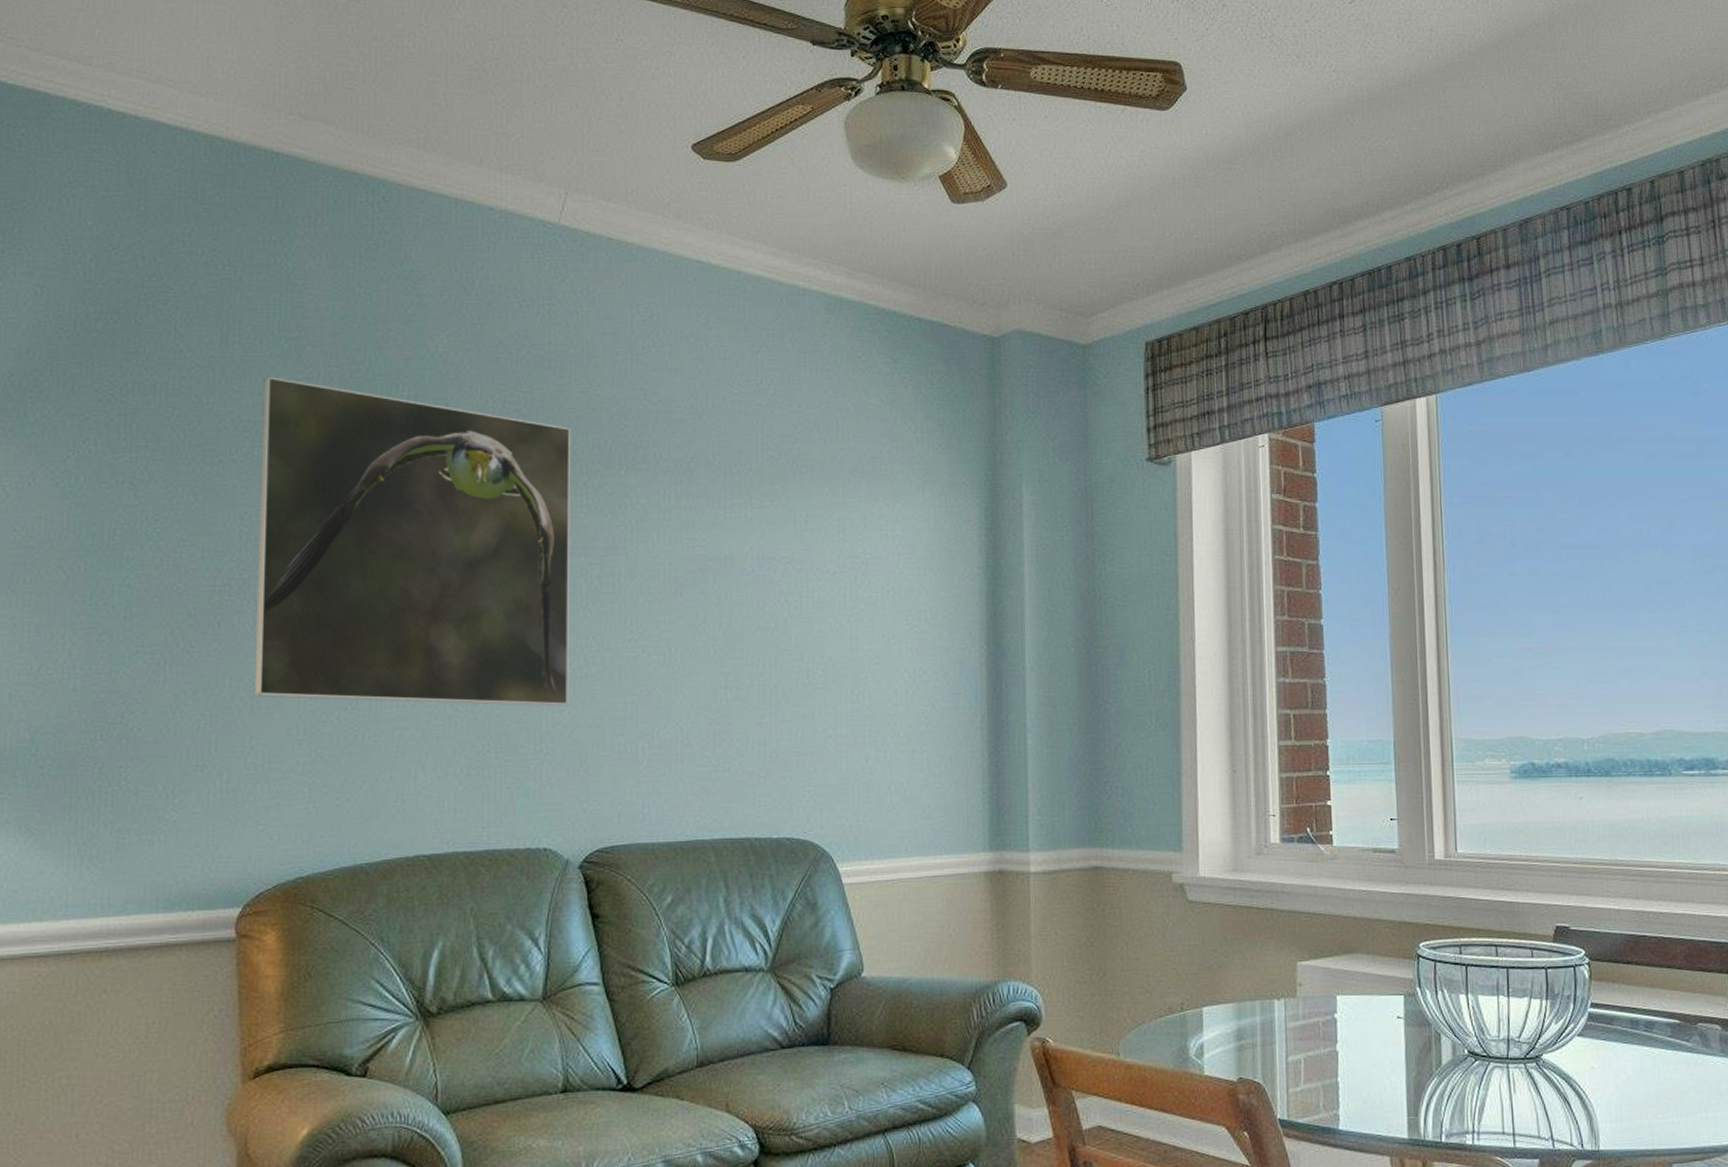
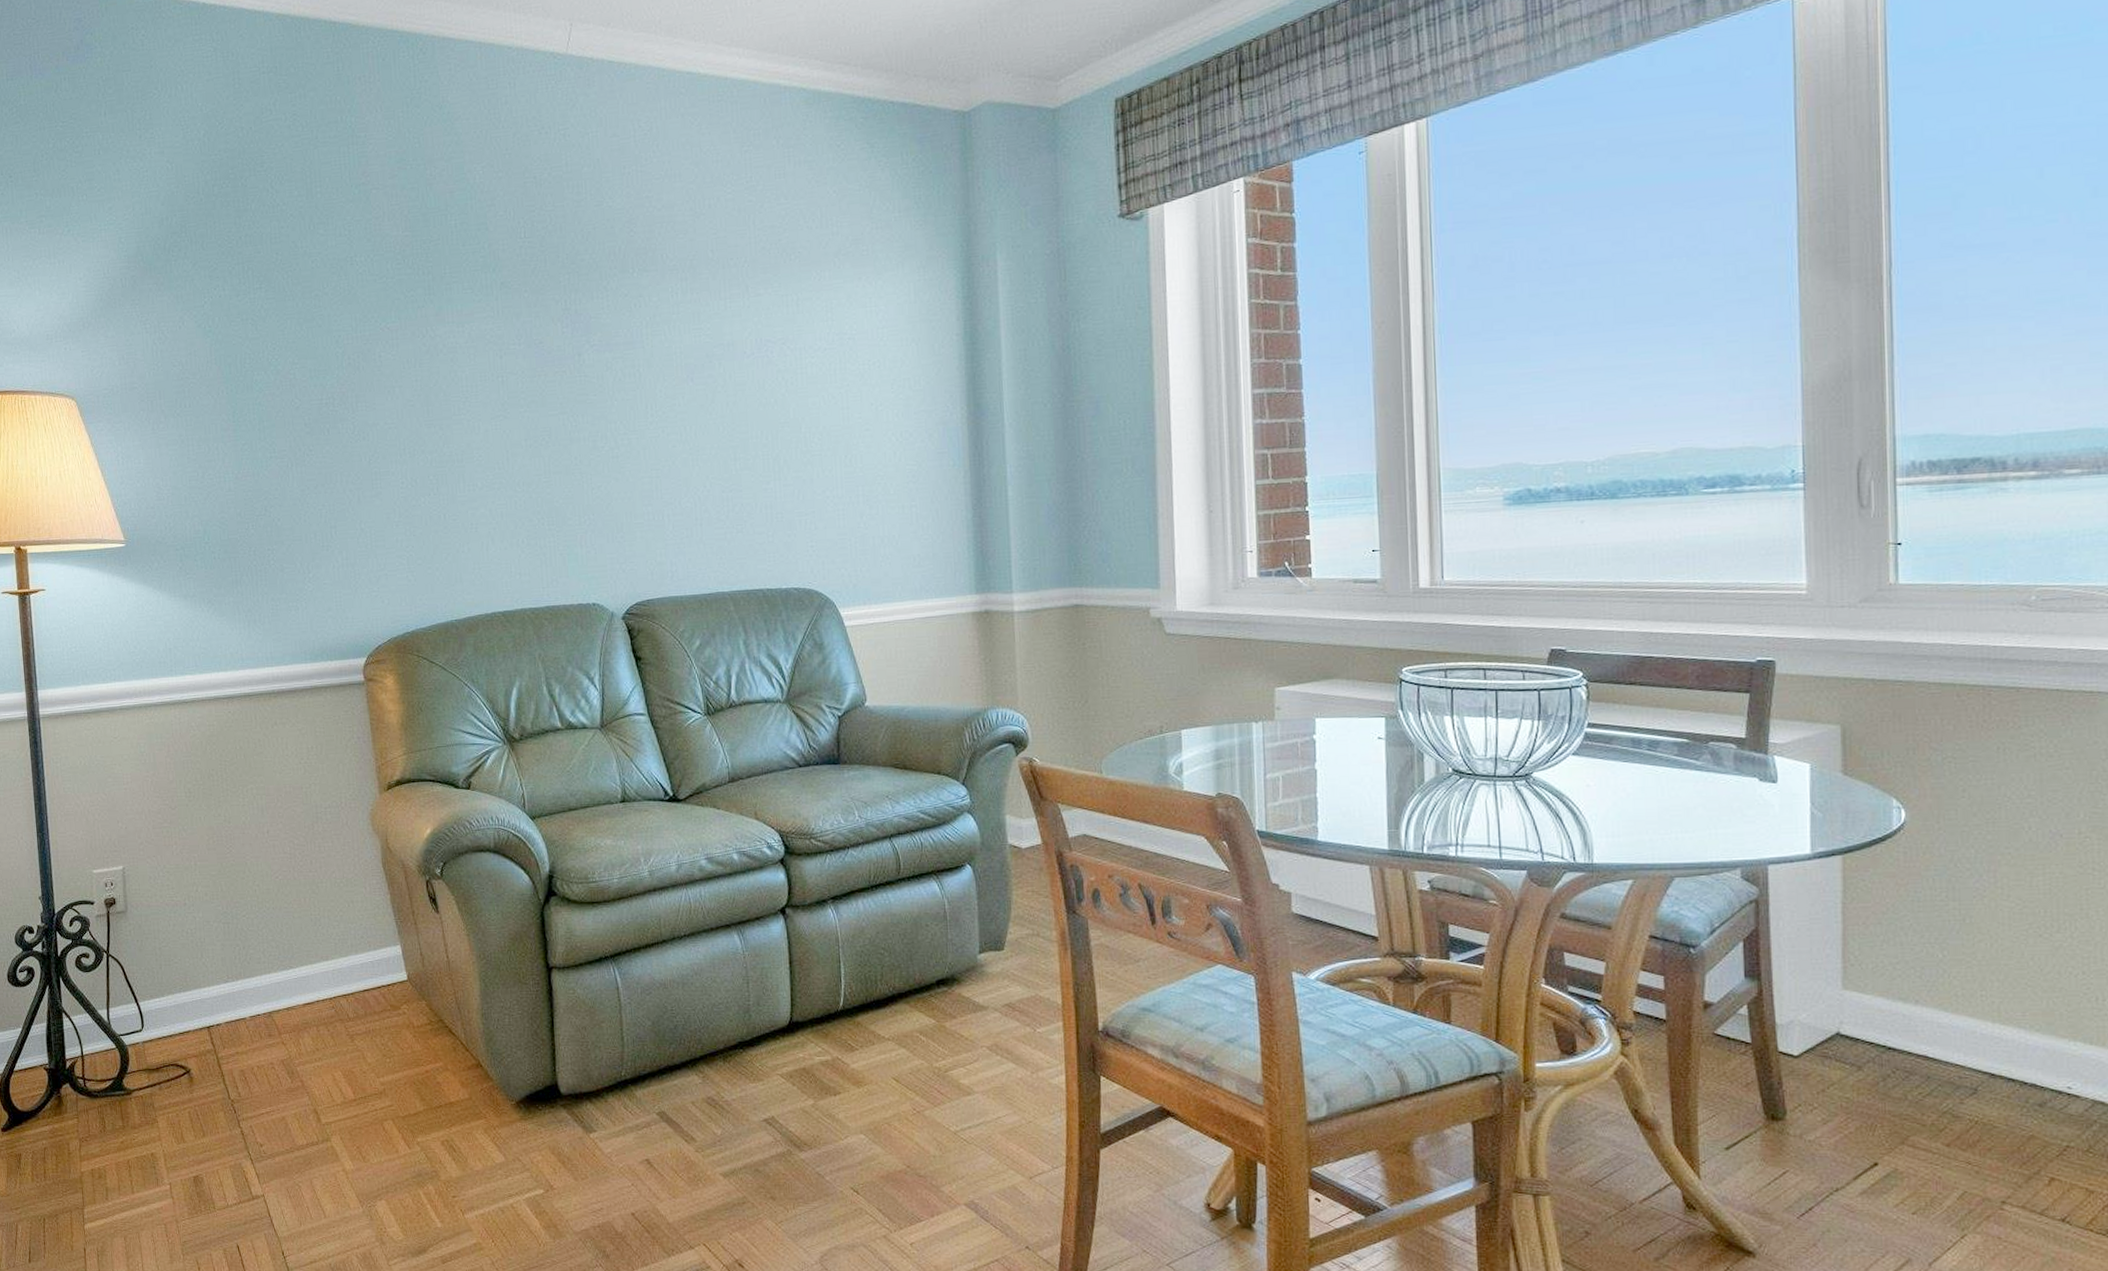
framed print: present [254,377,571,707] -> none [342,219,604,489]

